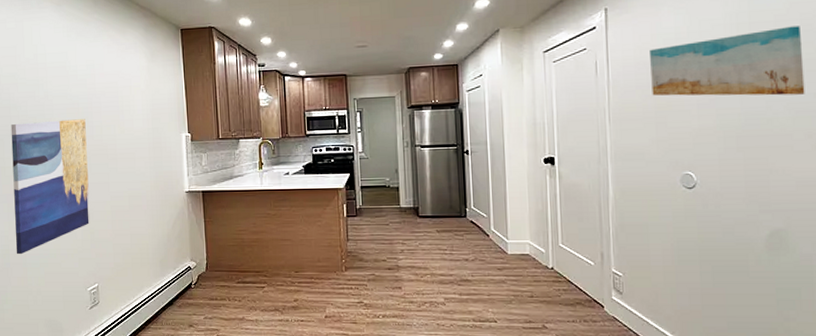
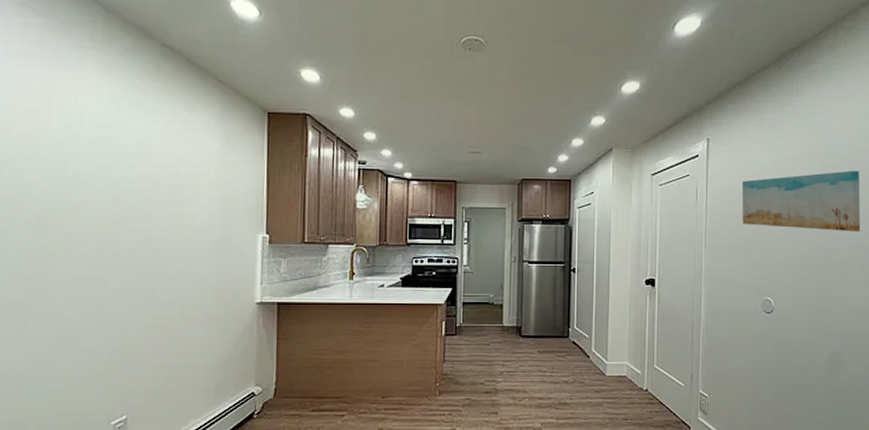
wall art: present [11,119,91,255] -> none [8,208,130,380]

